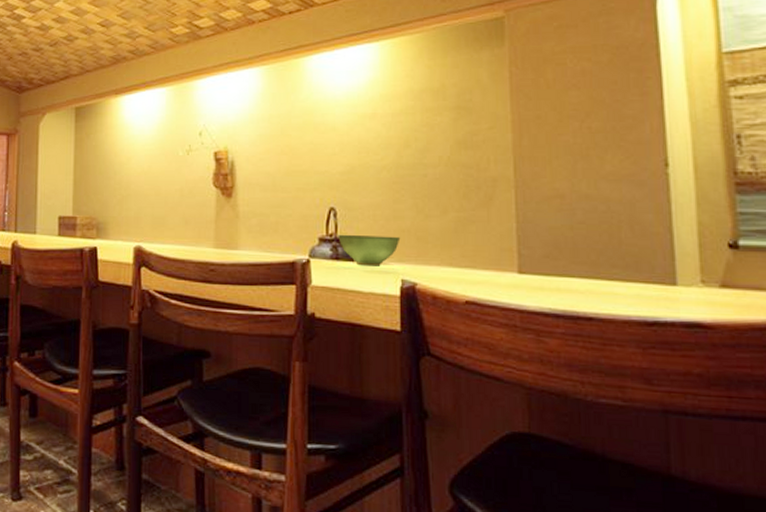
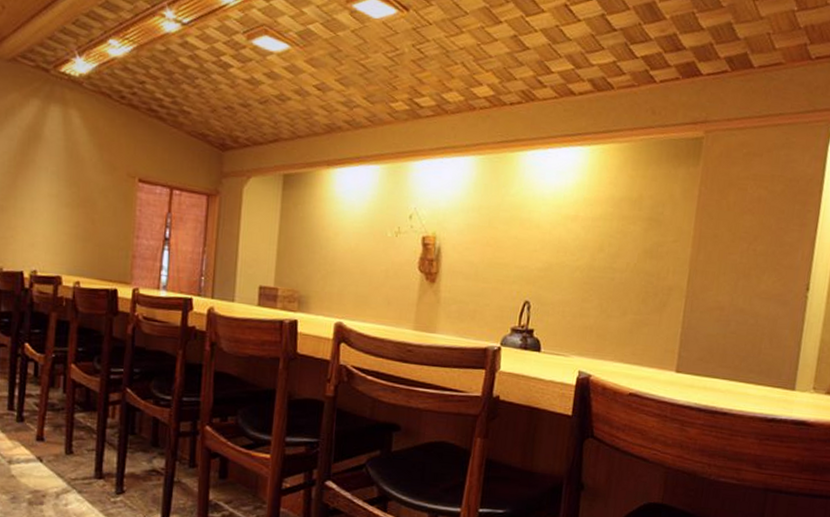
bowl: present [338,234,401,268] -> none [528,326,583,359]

